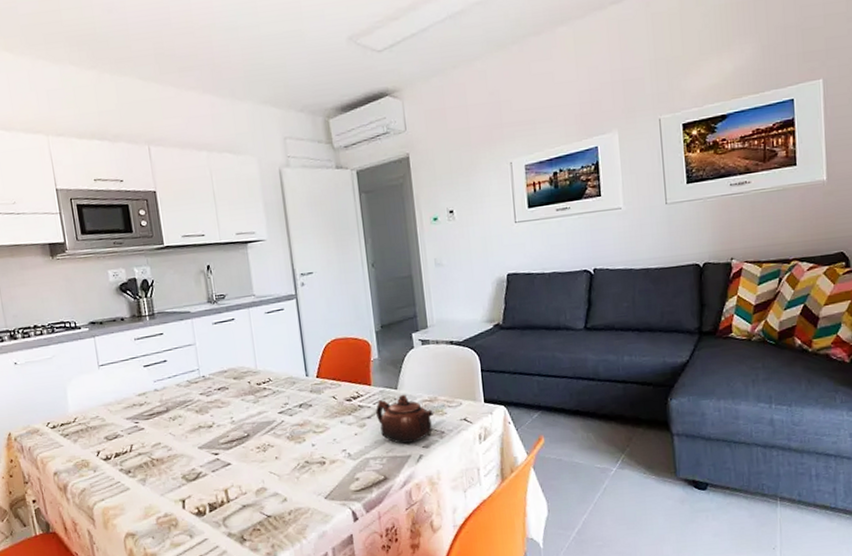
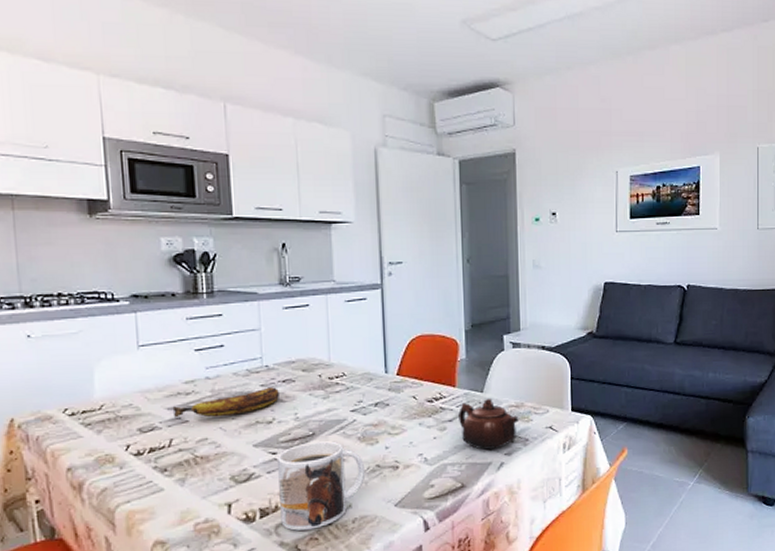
banana: none [130,395,217,426] -> present [172,387,279,418]
mug: none [219,441,297,523] -> present [278,441,366,531]

